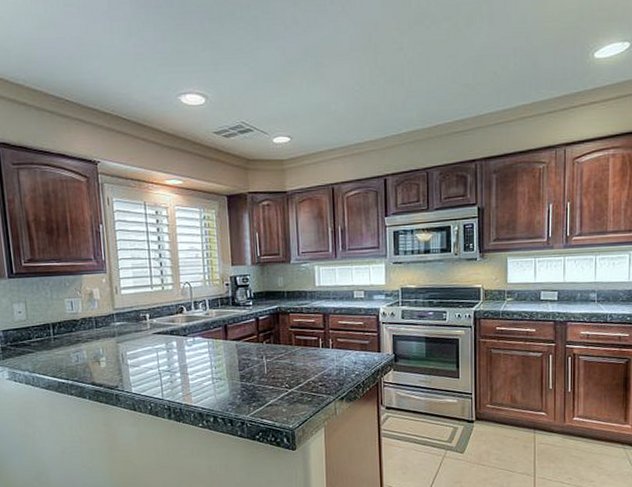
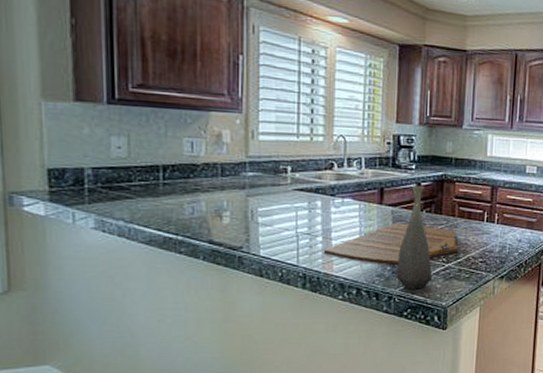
cutting board: none [182,355,299,393] -> present [323,223,459,265]
bottle: none [245,319,278,416] -> present [396,185,433,291]

